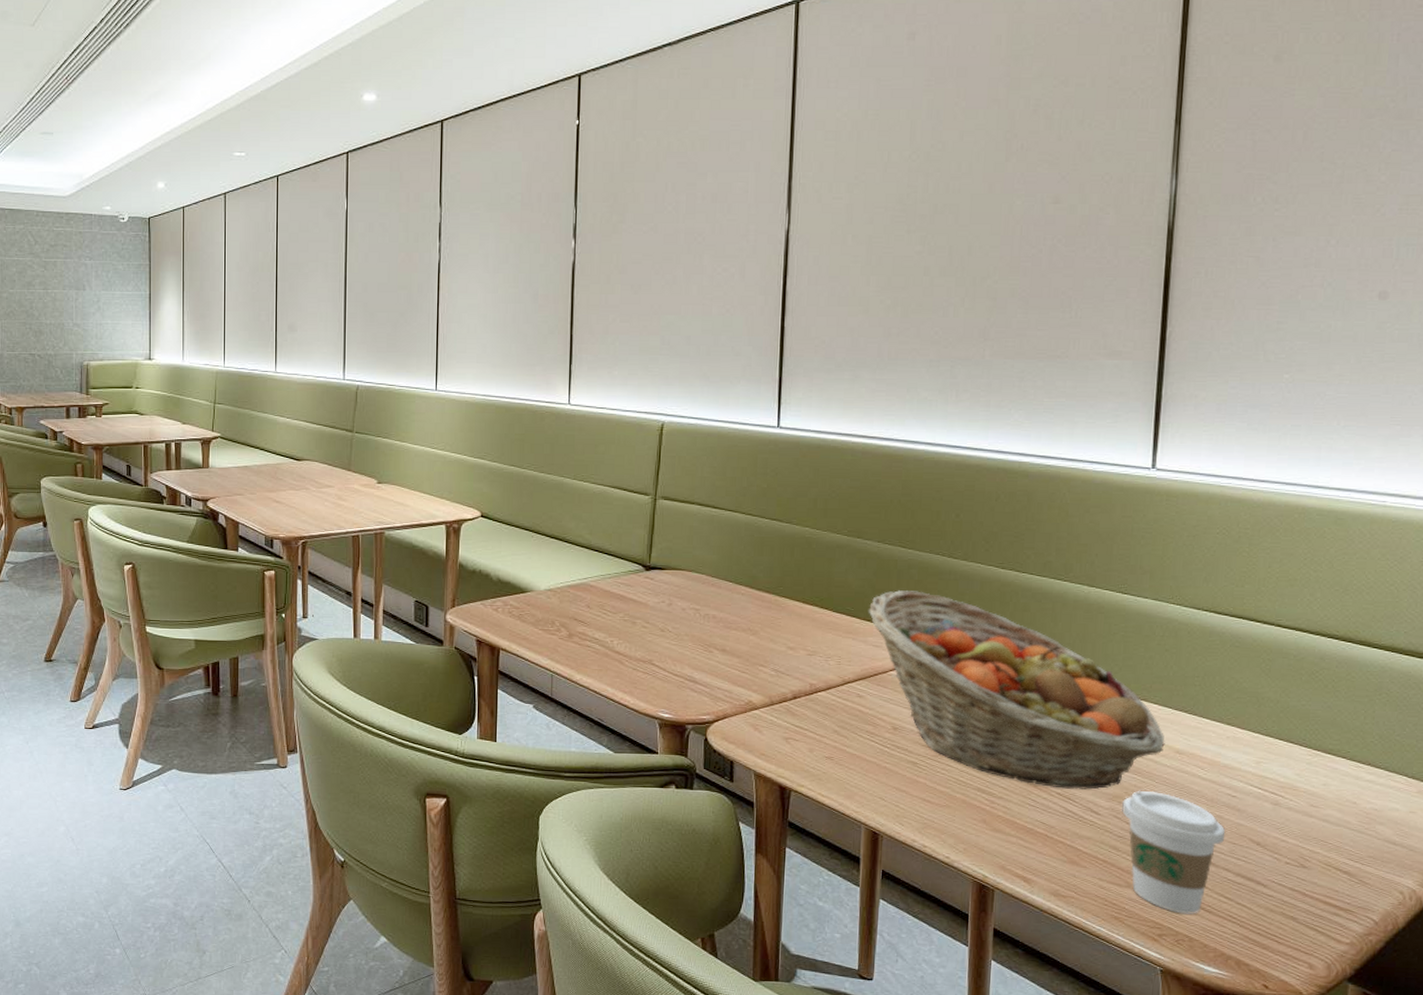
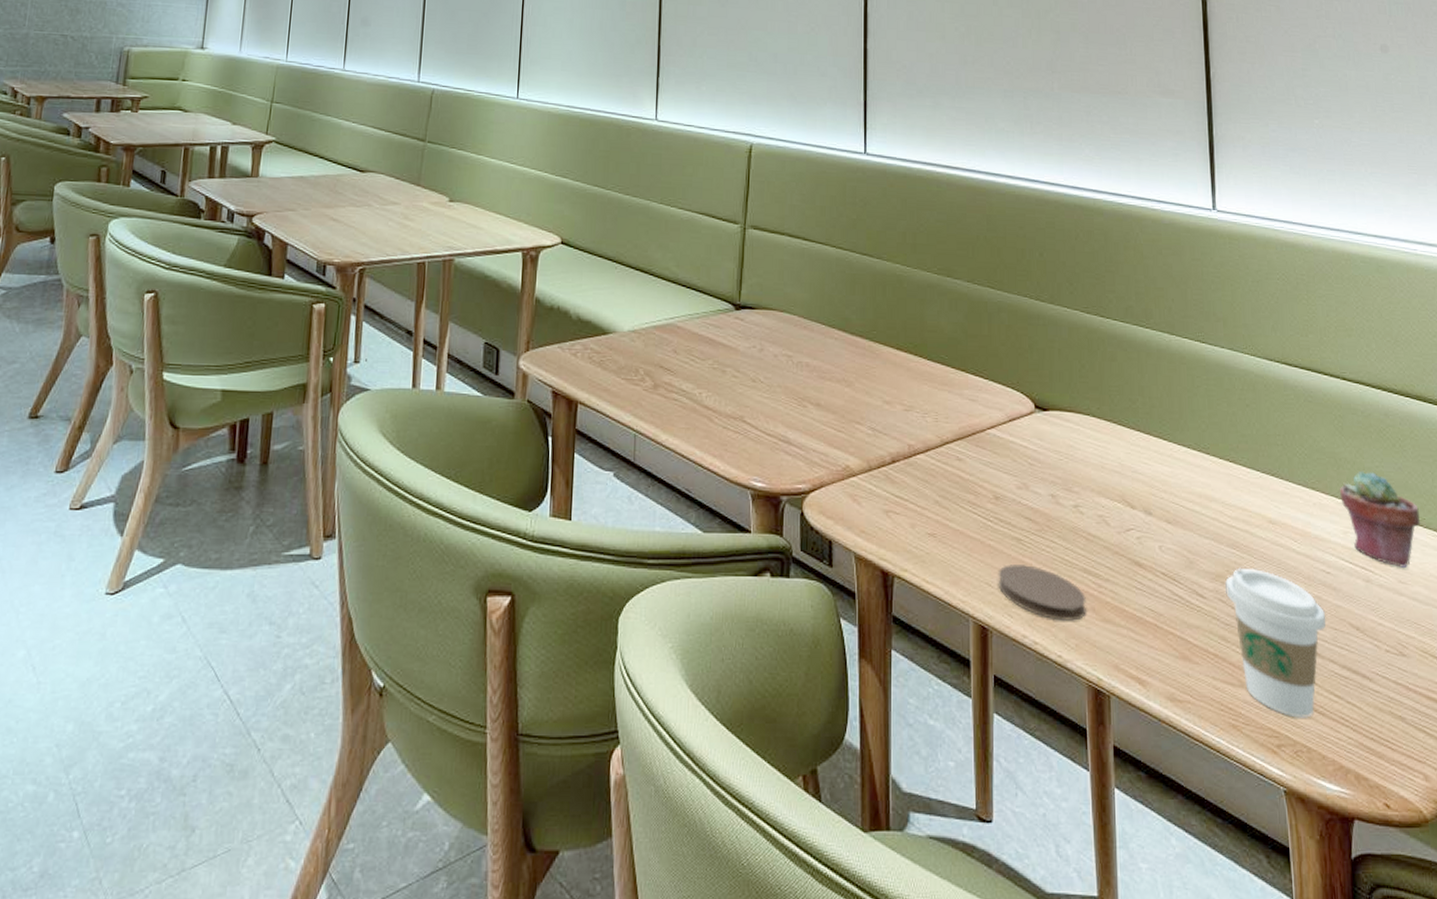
fruit basket: present [868,590,1165,790] -> none [962,336,1258,568]
coaster: none [891,783,978,830] -> present [998,564,1088,621]
potted succulent: none [1258,708,1344,794] -> present [1340,470,1421,568]

